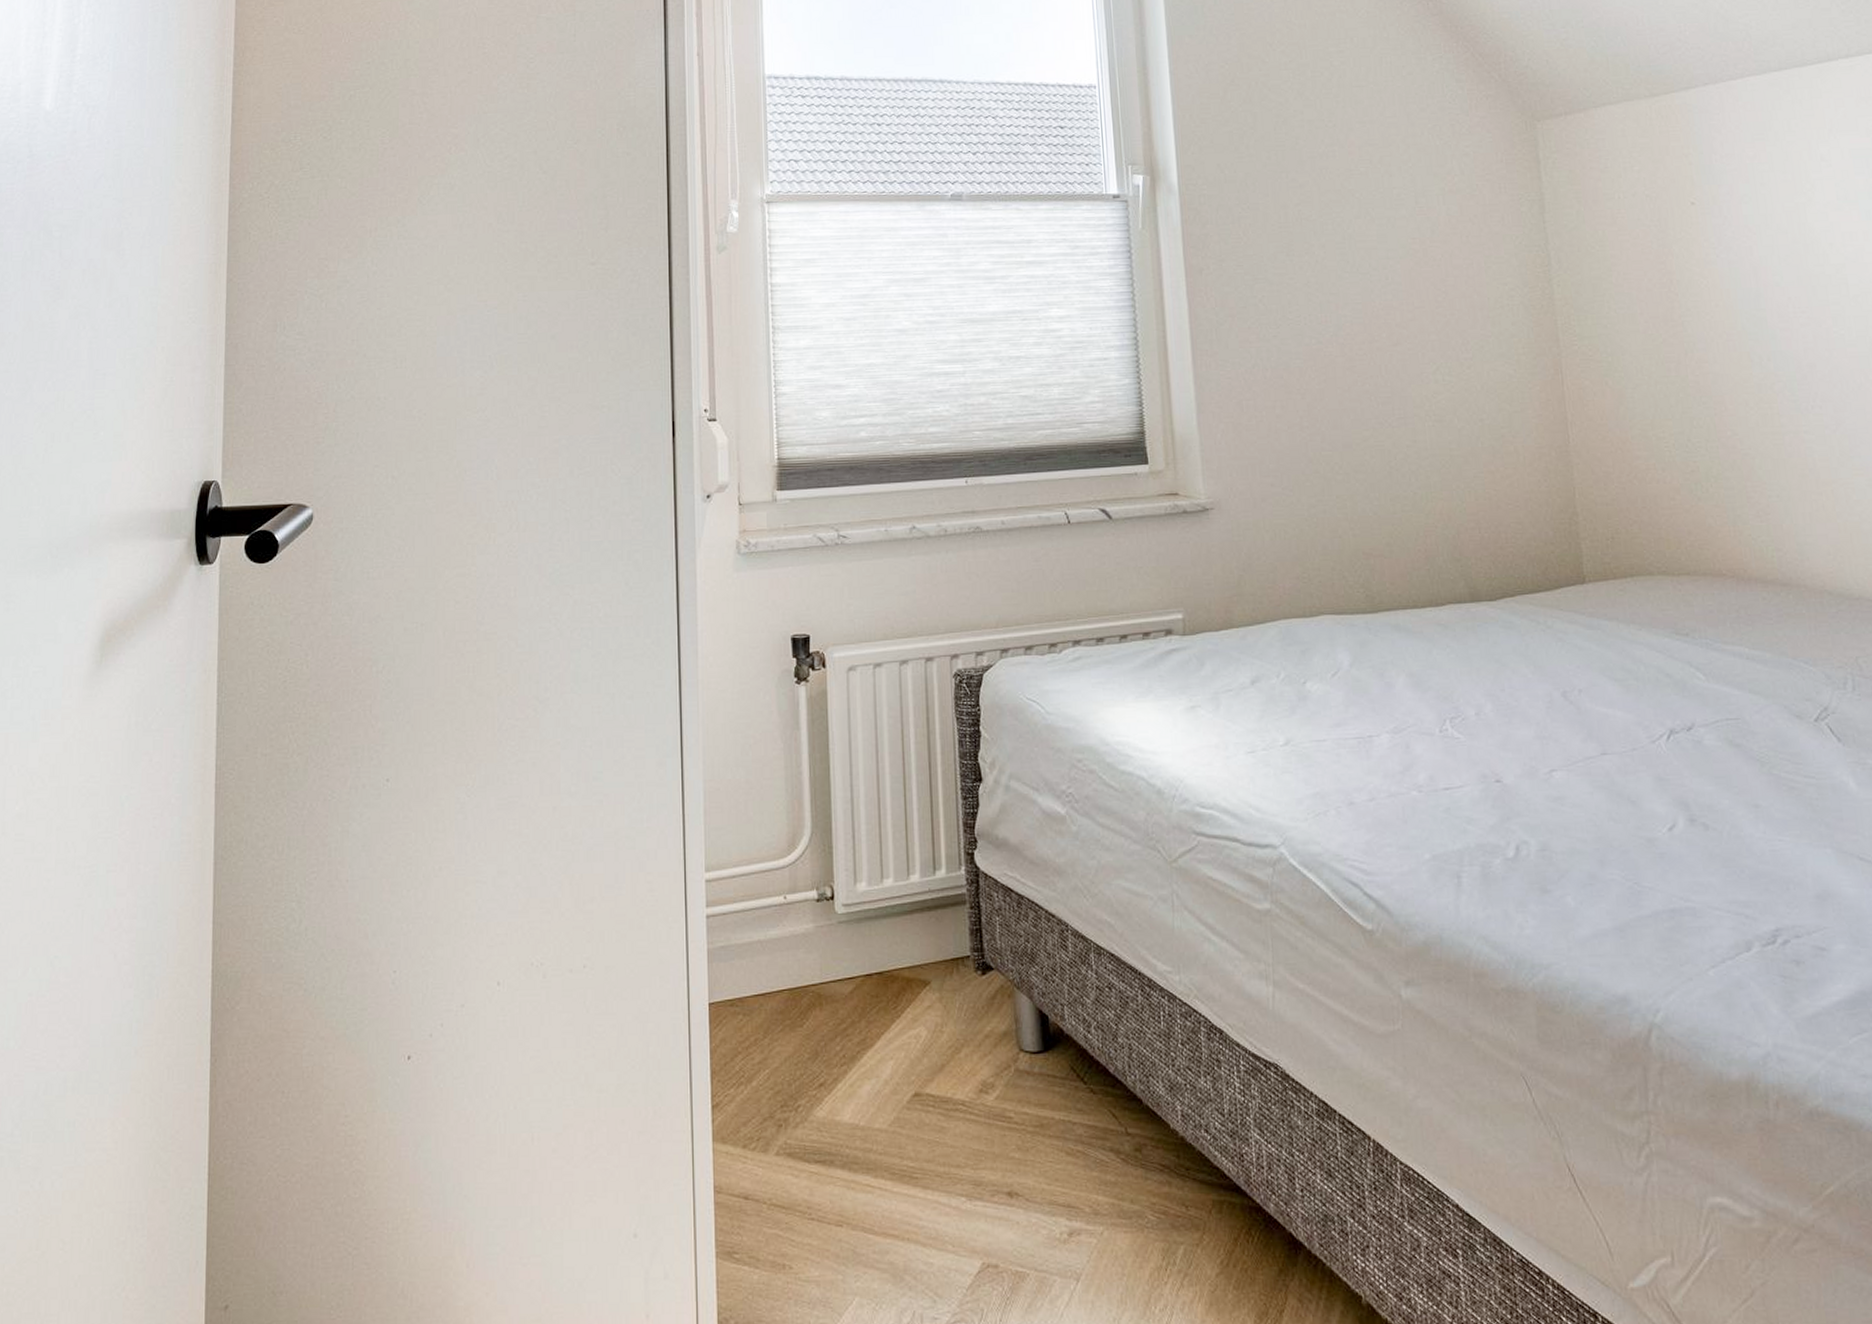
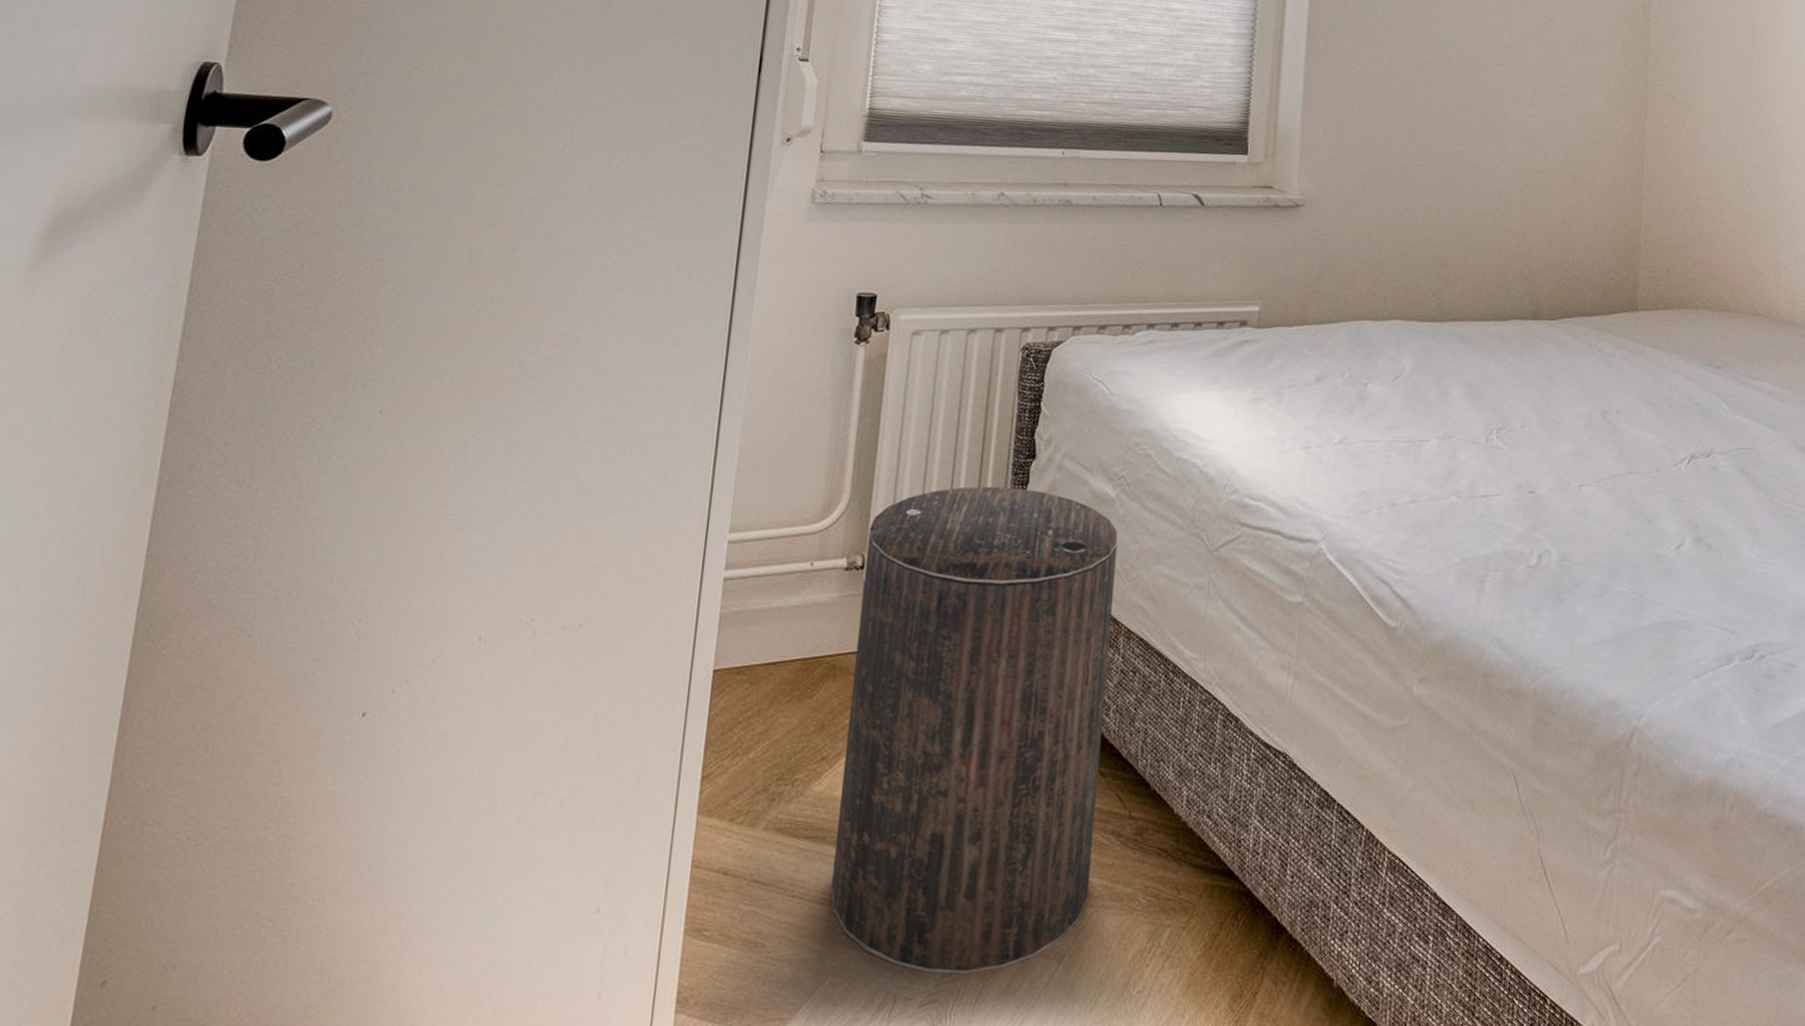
stool: none [834,811,1096,1294] -> present [830,486,1118,974]

